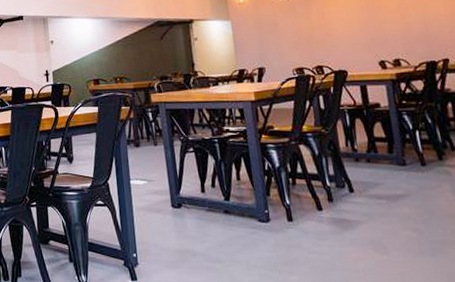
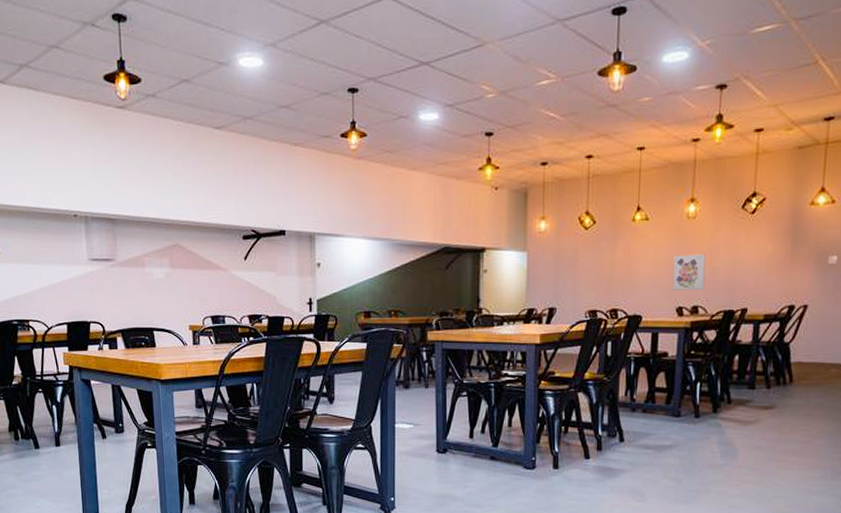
wall art: none [366,12,402,46] -> present [672,254,706,290]

